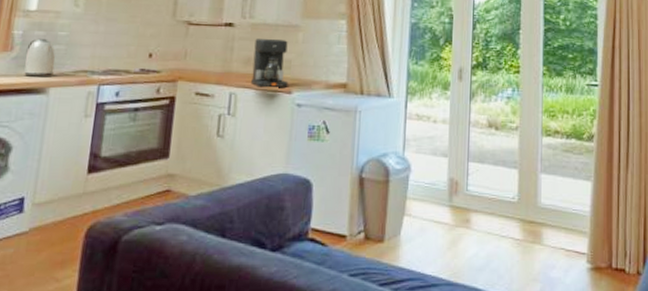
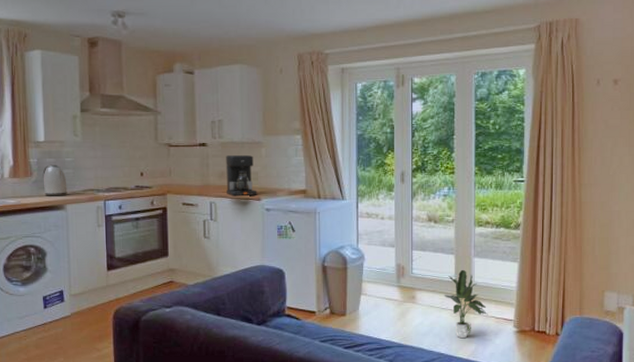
potted plant: none [504,187,558,276] -> present [444,269,489,339]

